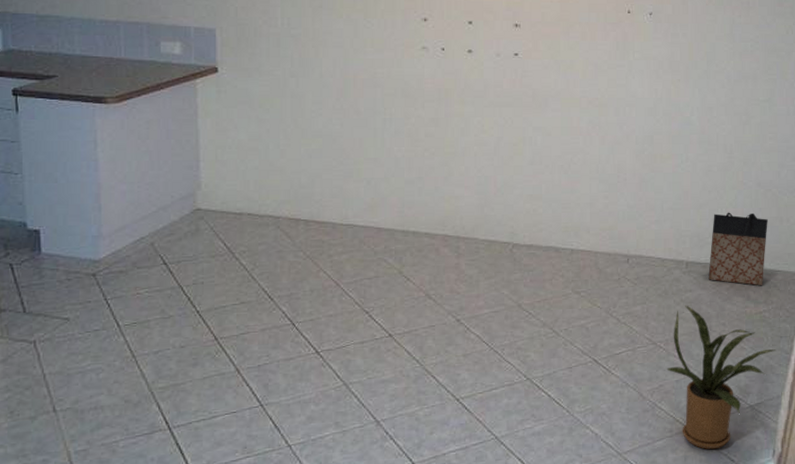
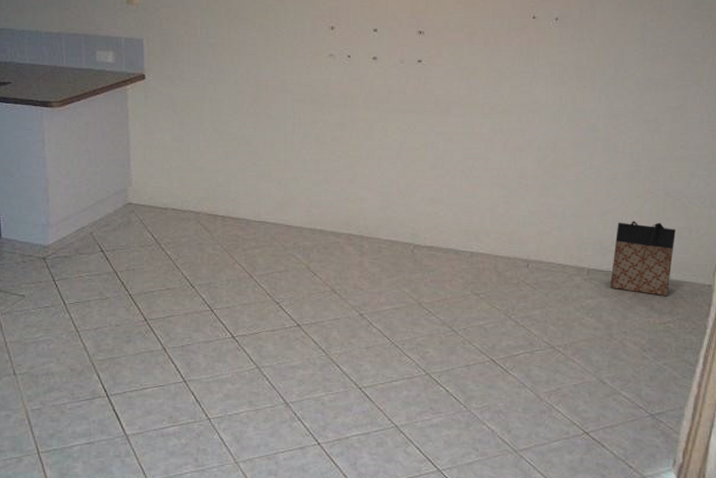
house plant: present [666,305,776,449] -> none [564,311,680,454]

